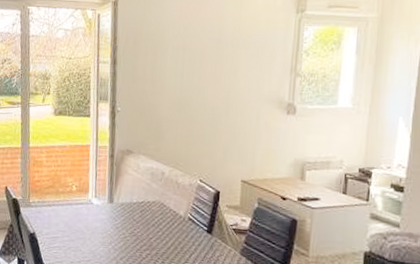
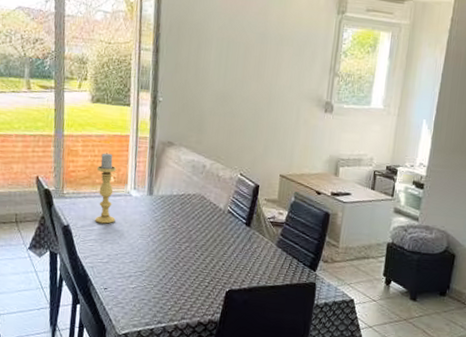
candle holder: none [59,163,79,232] -> present [95,153,117,224]

